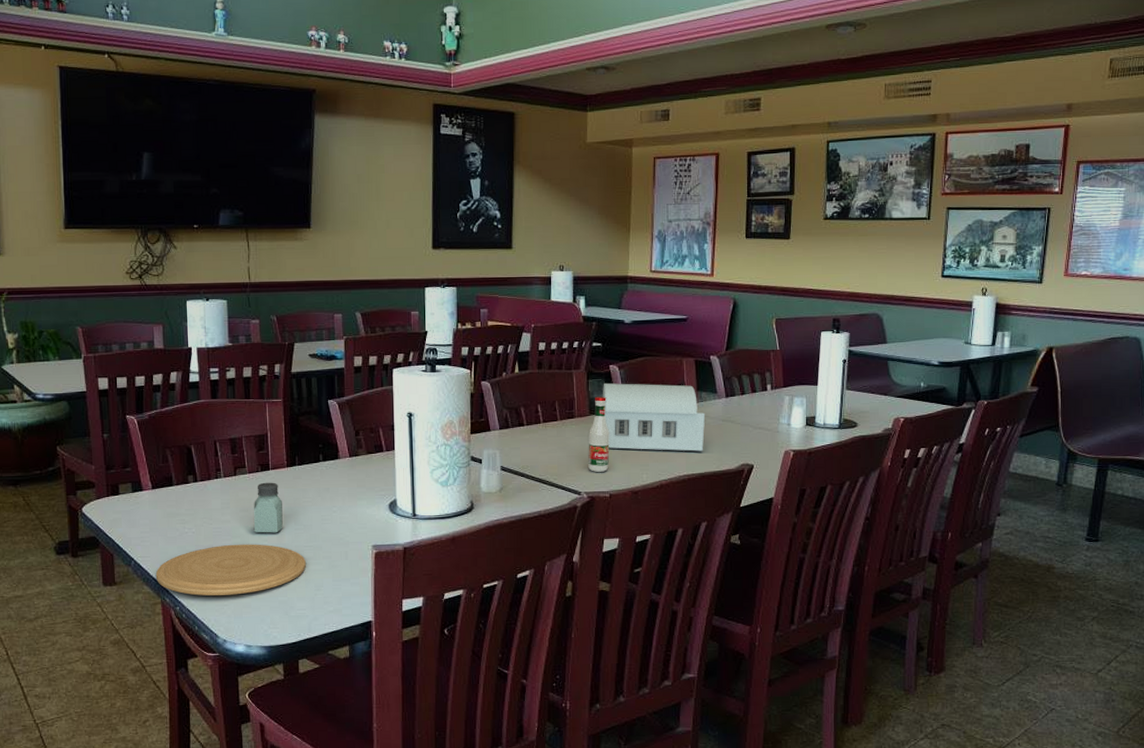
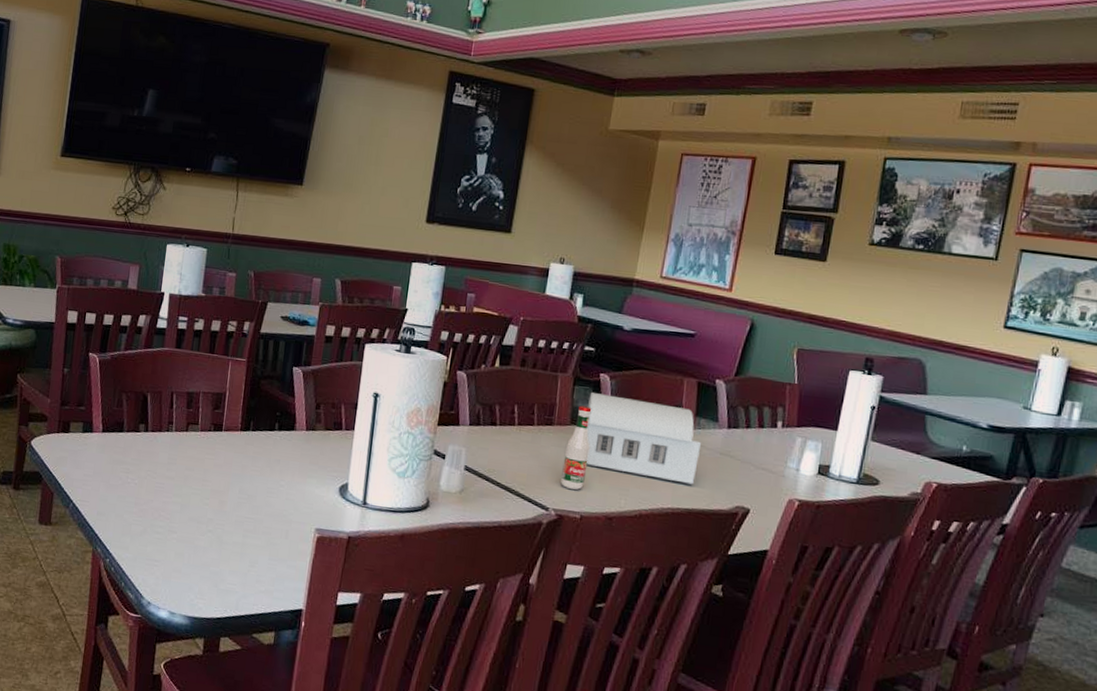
plate: present [155,544,306,596] -> none [91,502,244,558]
saltshaker: present [254,482,283,534] -> none [197,443,230,499]

